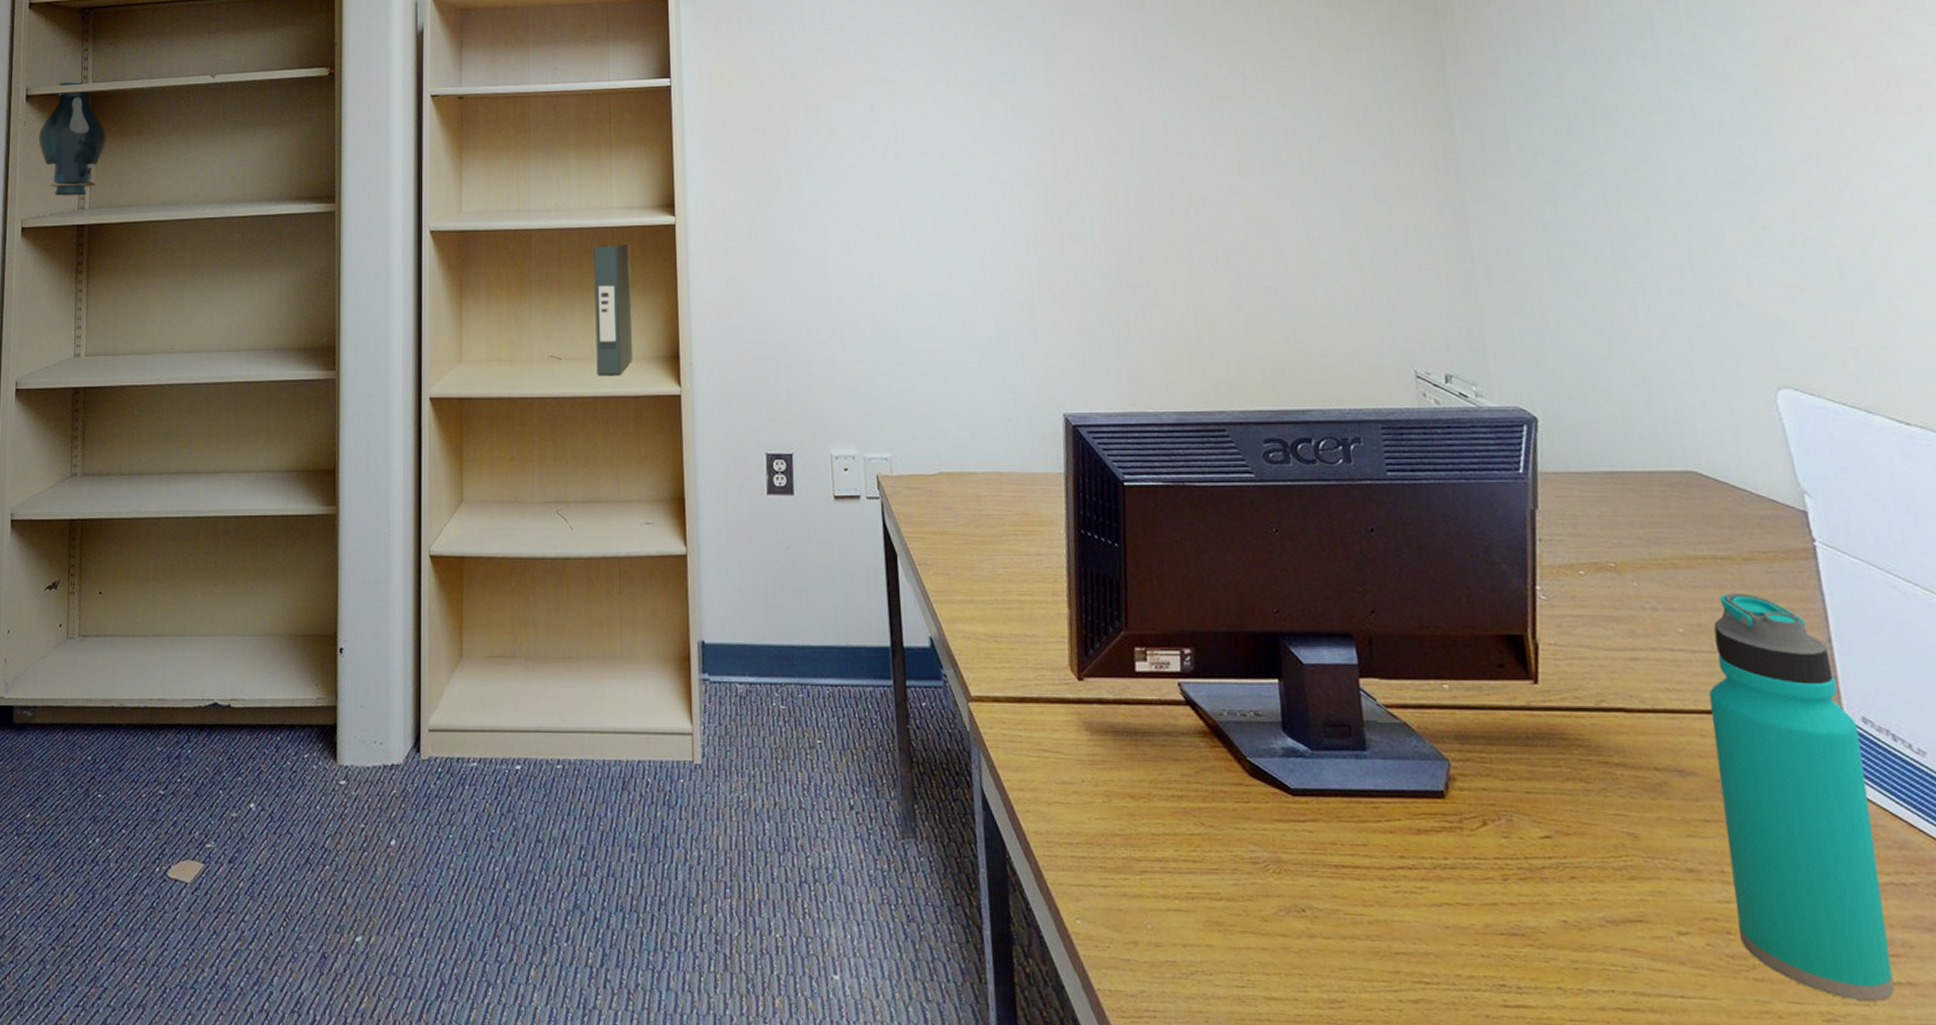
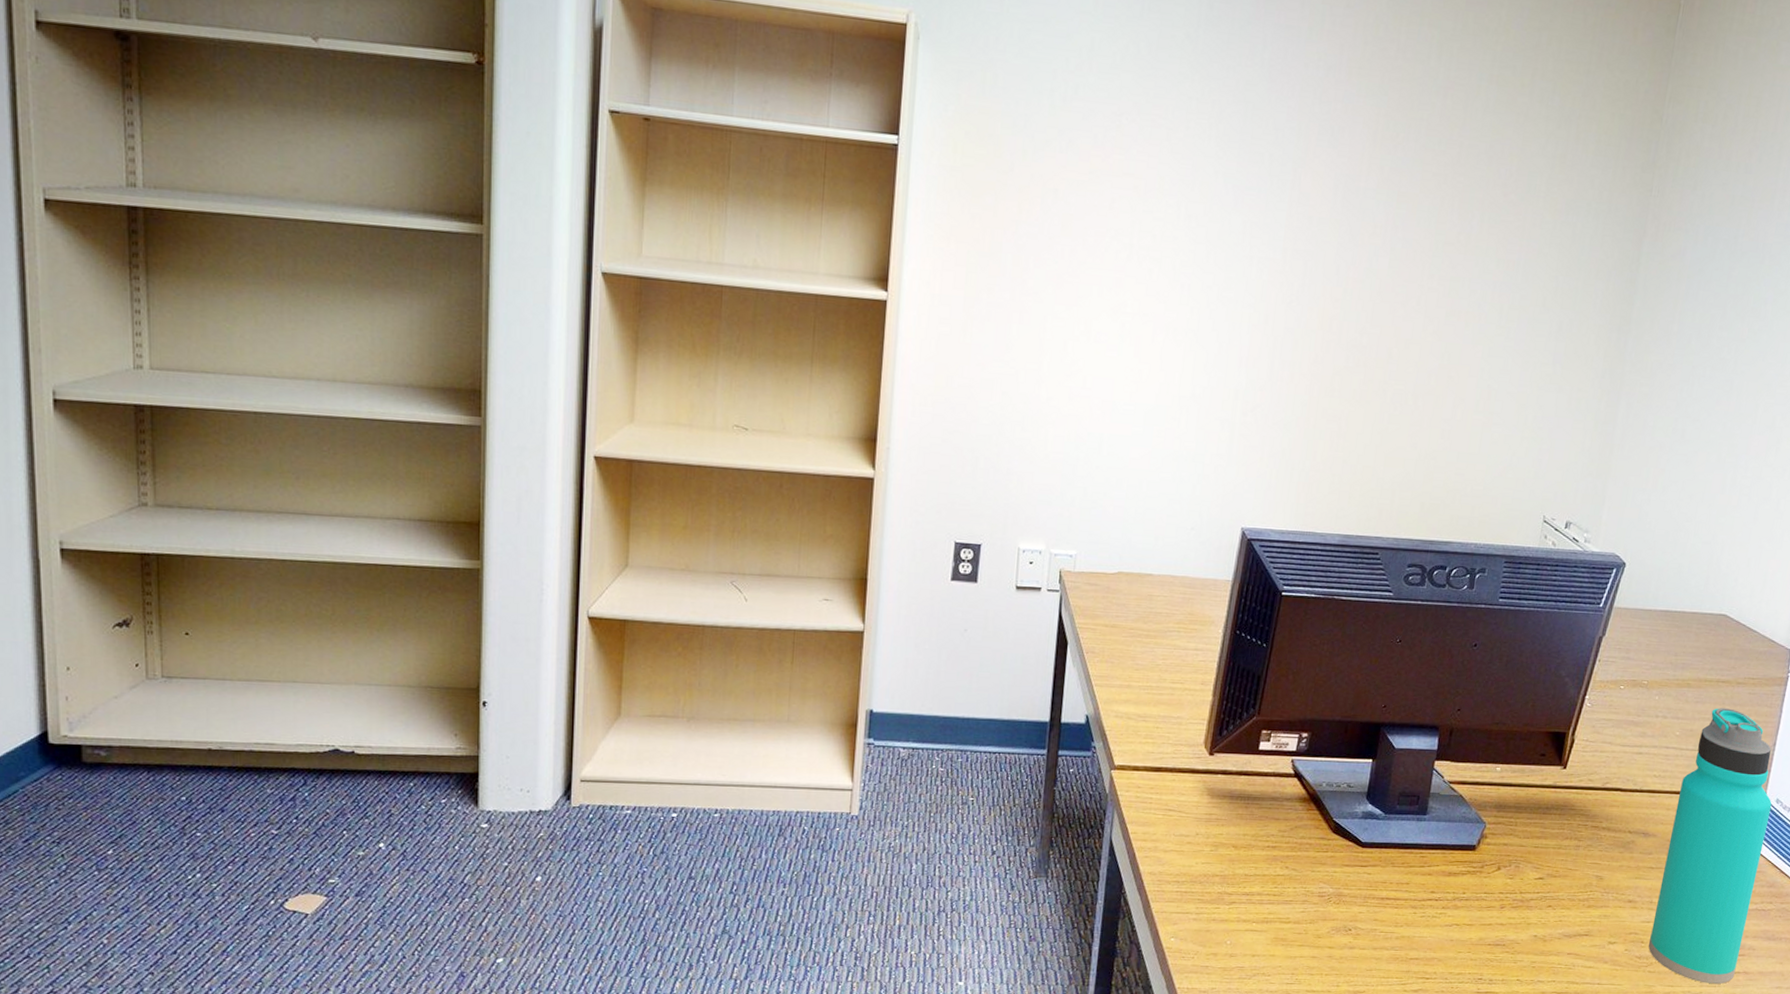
vase: present [38,81,106,197] -> none [59,11,163,170]
binder: present [593,243,633,375] -> none [786,312,834,452]

